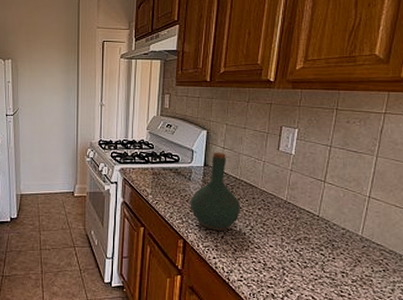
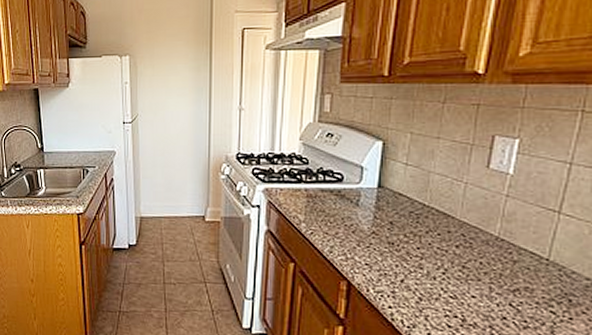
bottle: present [190,152,241,231] -> none [357,169,431,273]

